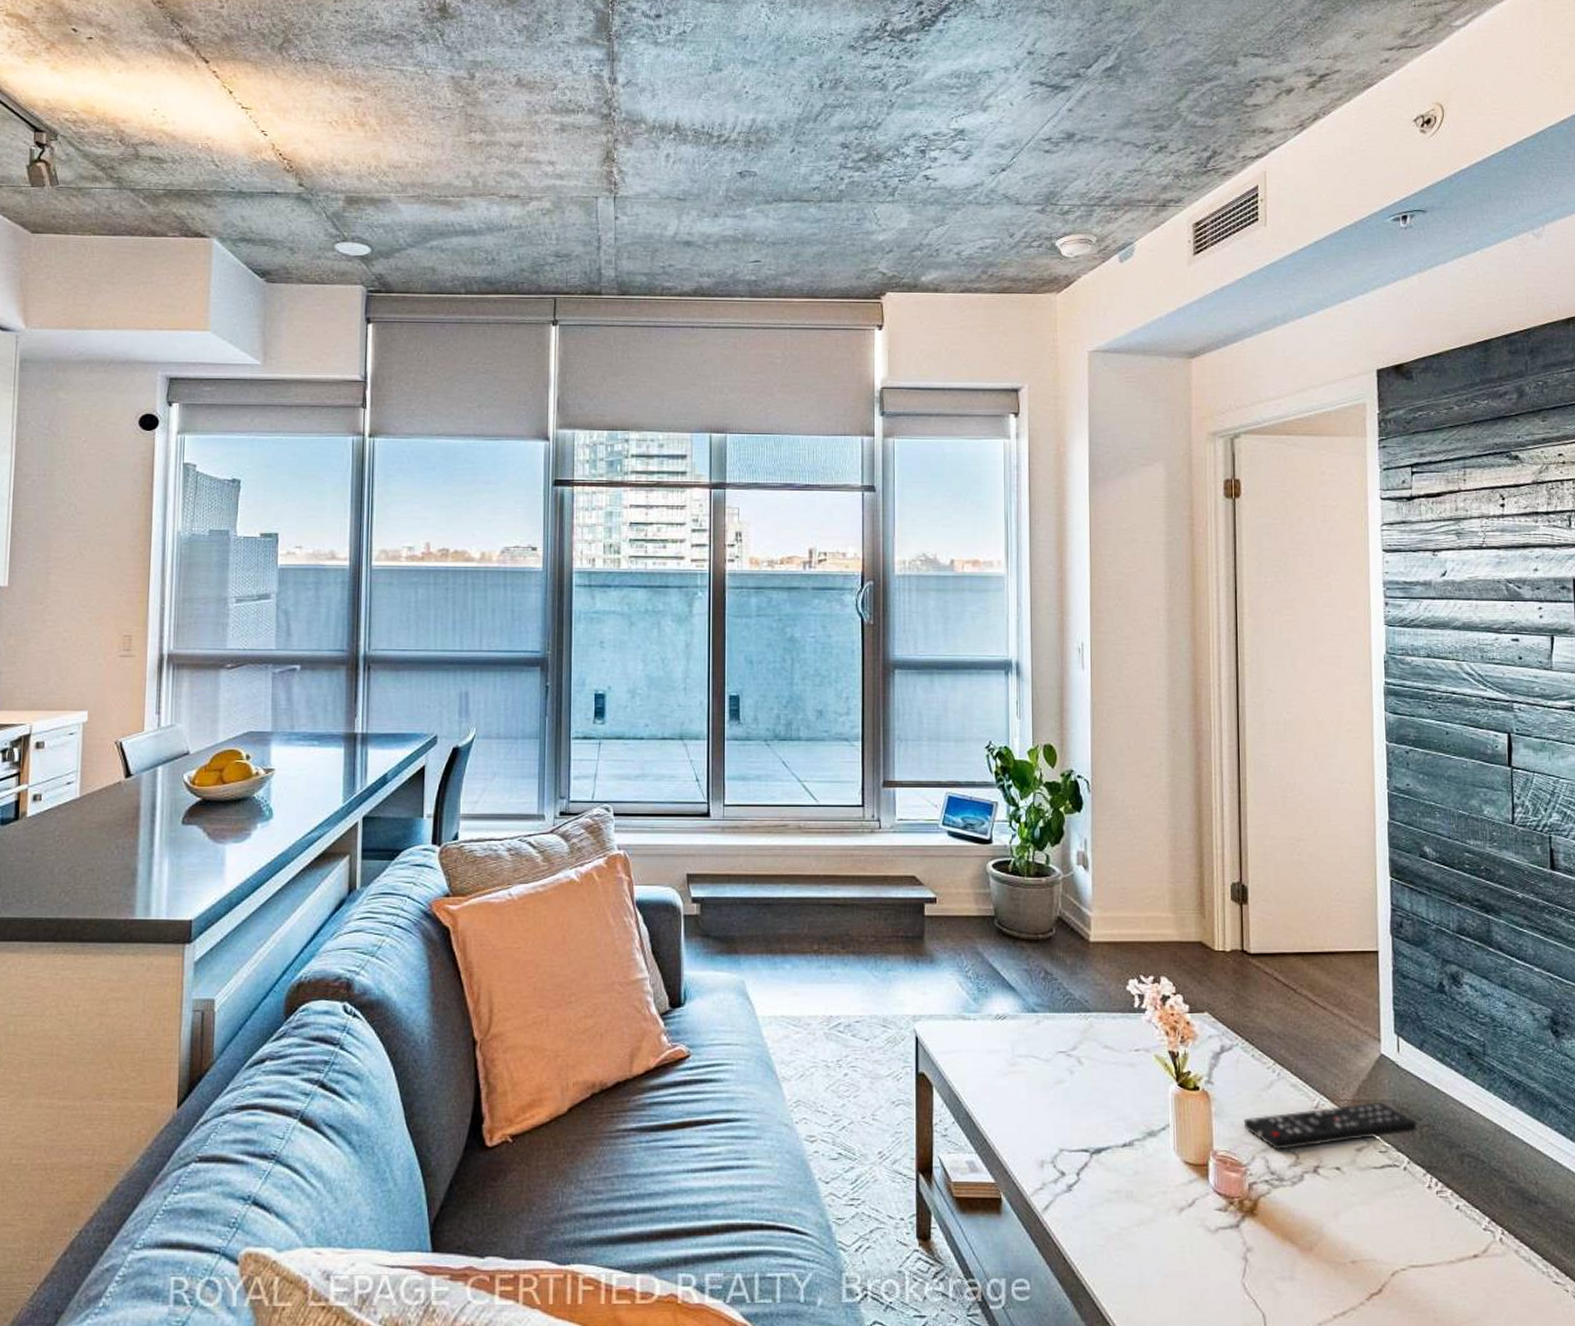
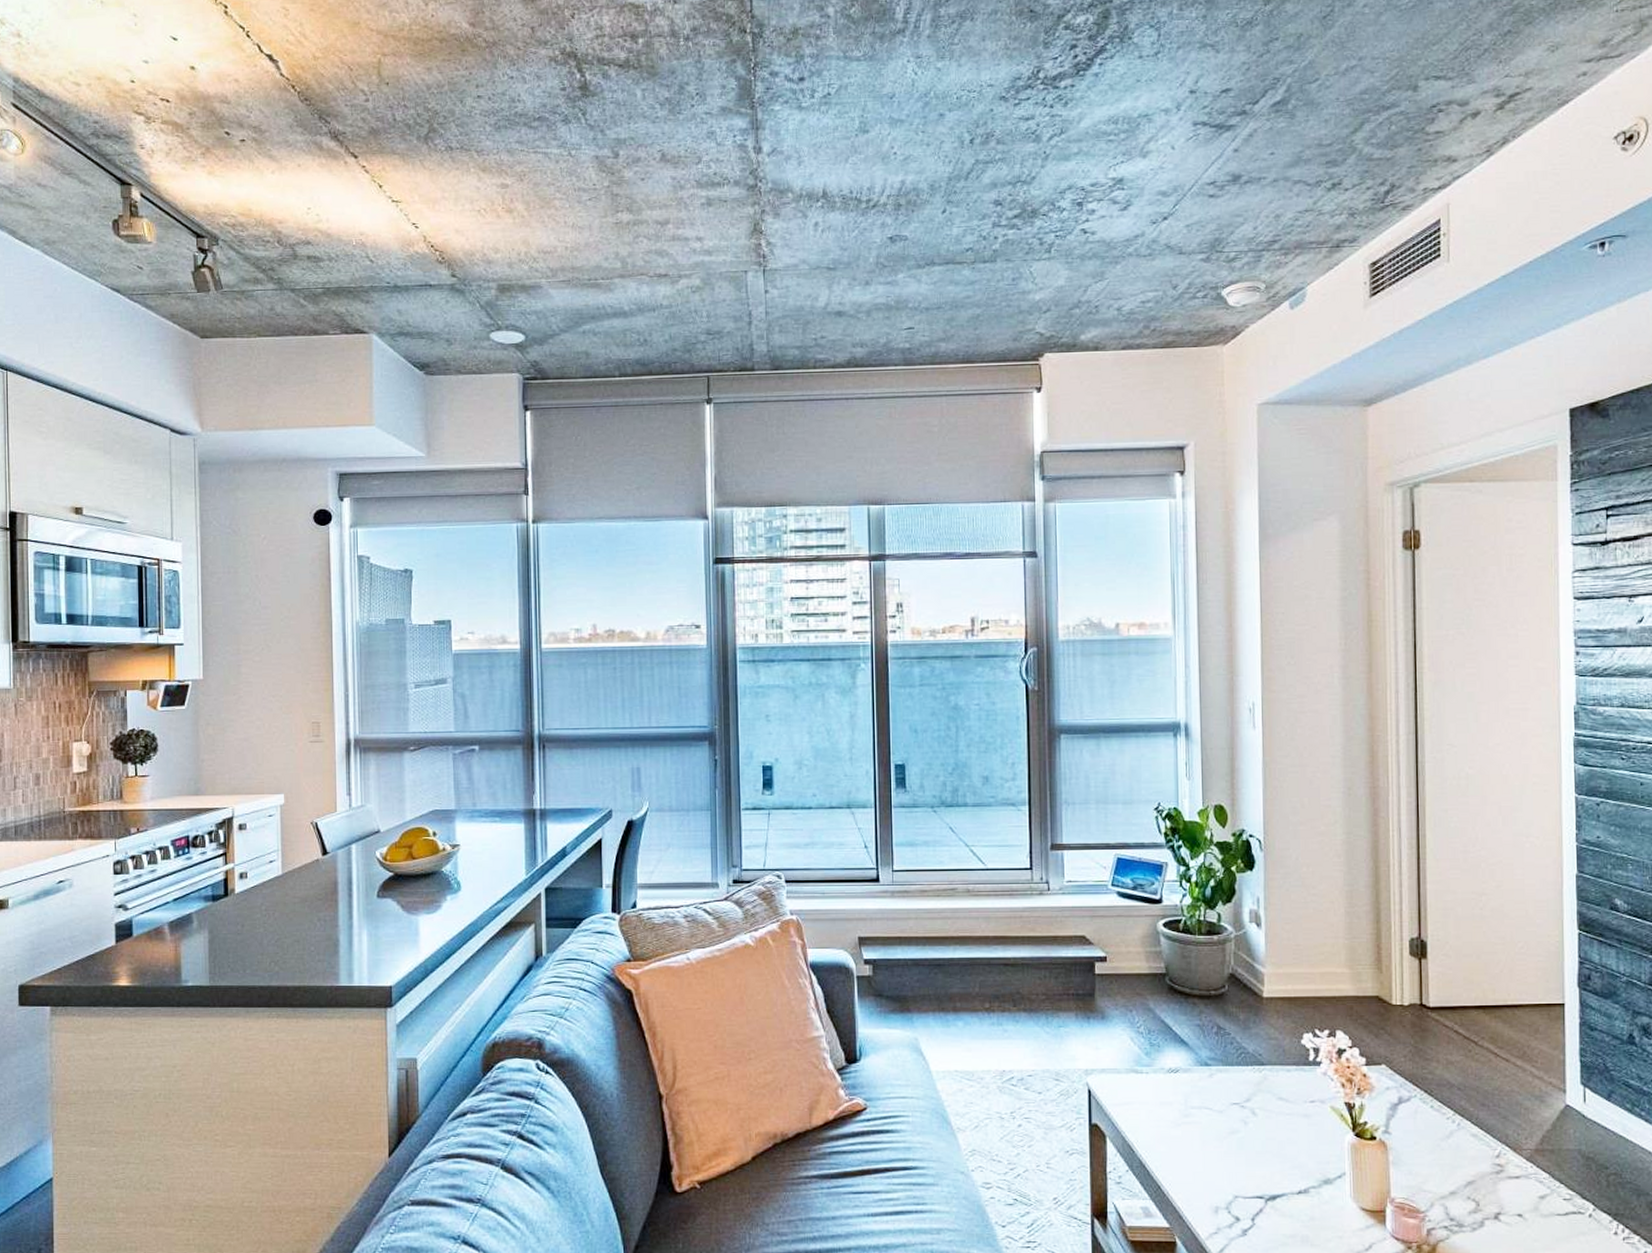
remote control: present [1244,1102,1417,1150] -> none [1423,1151,1604,1197]

